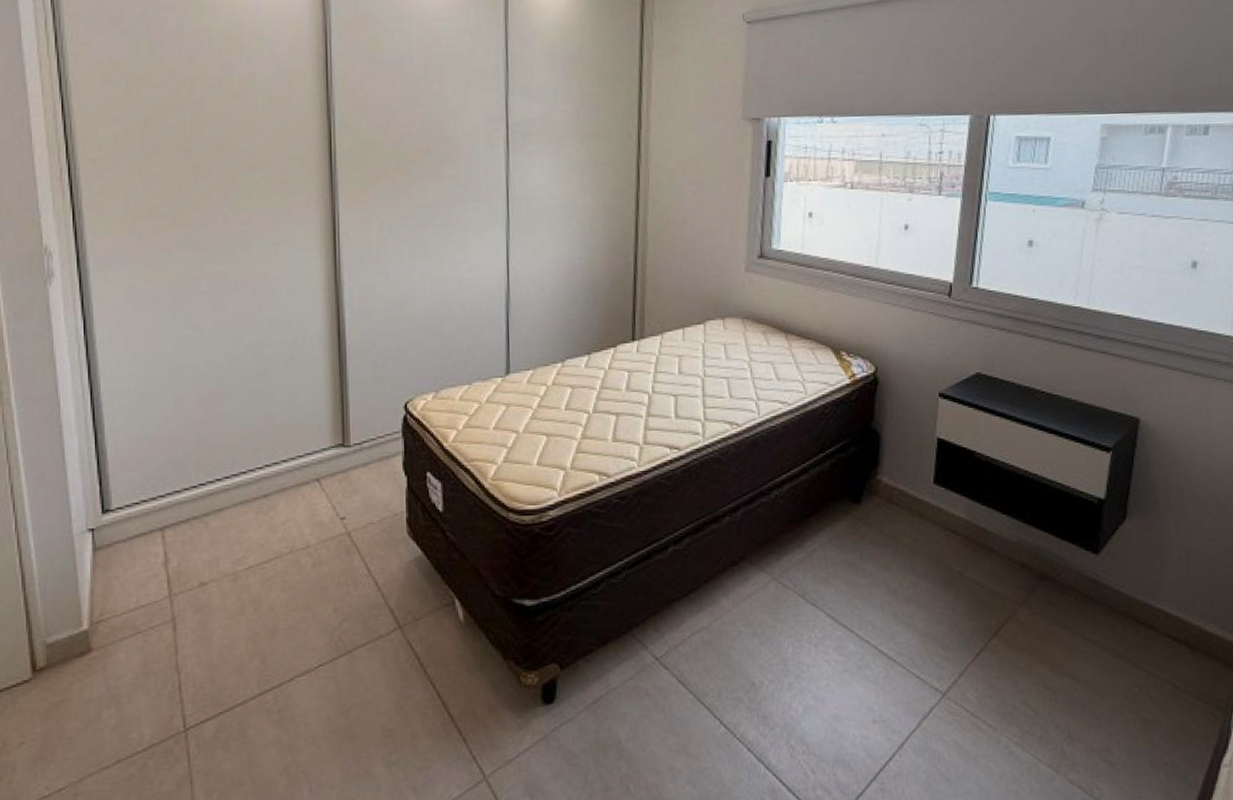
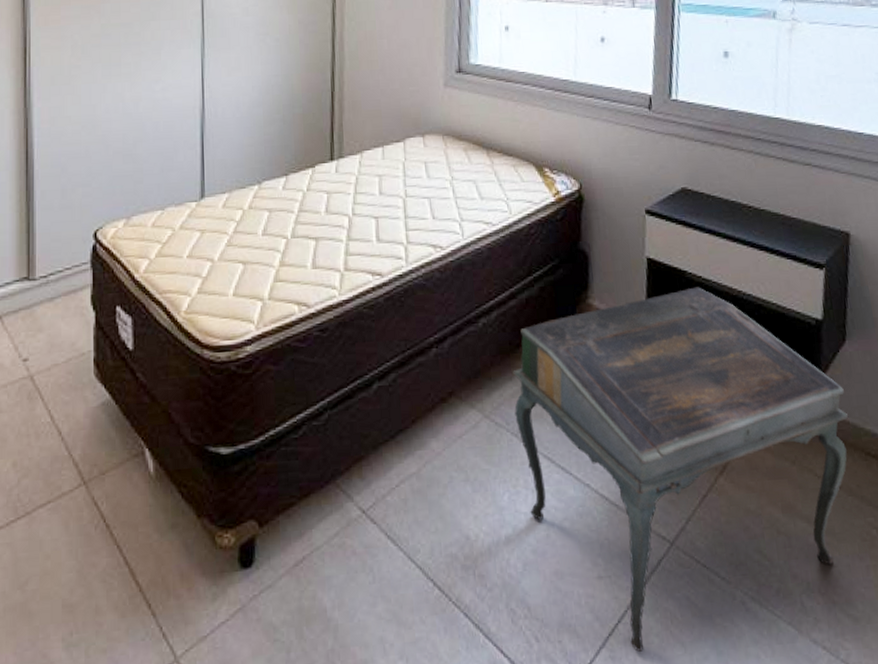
writing desk: none [801,466,1122,785] -> present [513,287,849,652]

